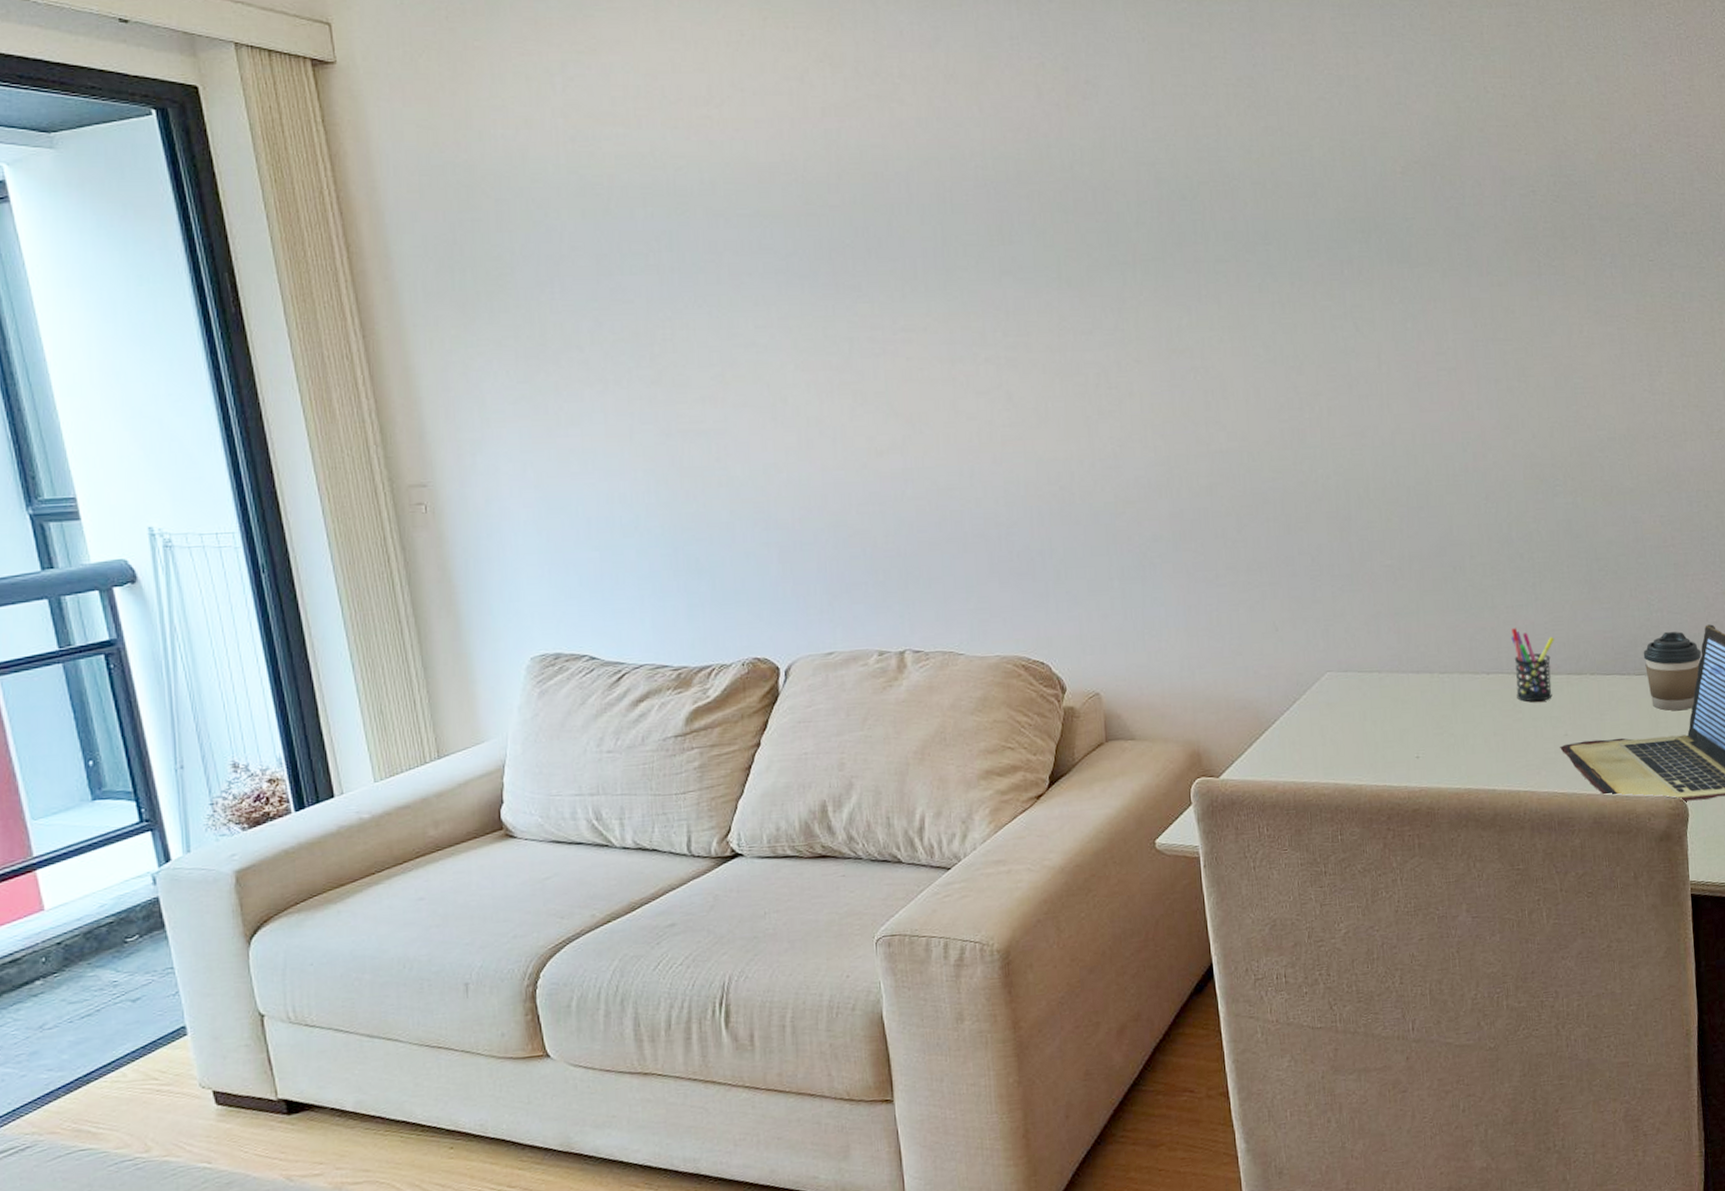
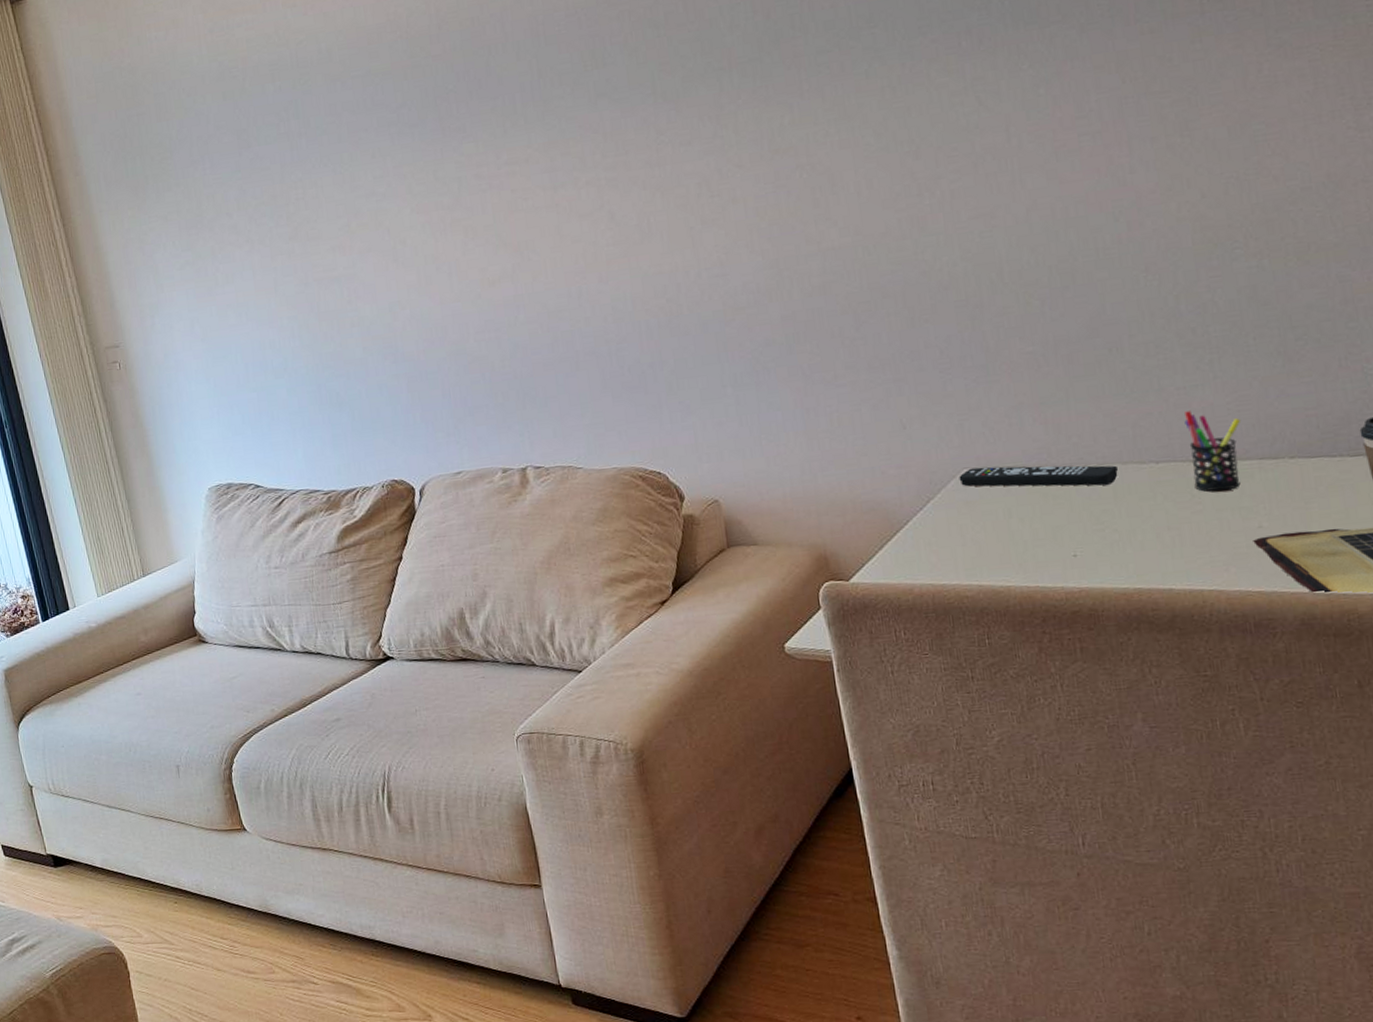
remote control: none [1322,671,1456,693] -> present [959,465,1118,487]

